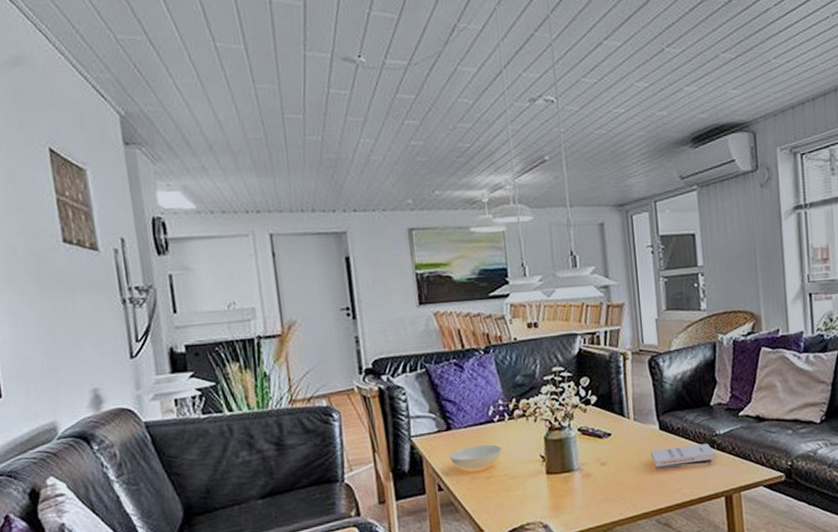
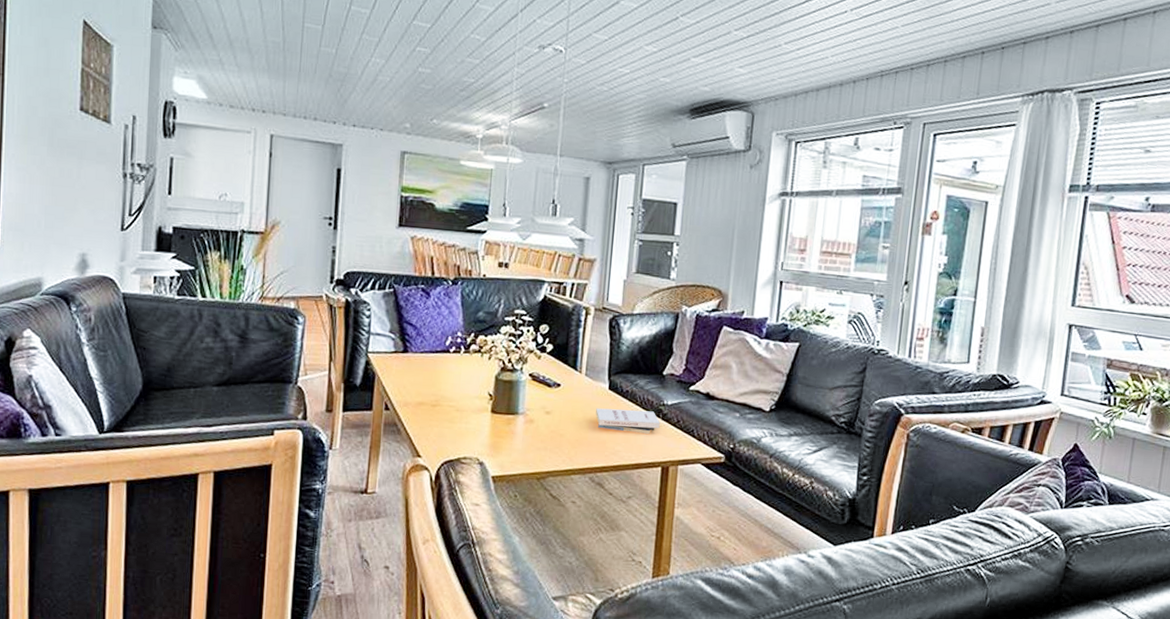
bowl: present [449,444,502,473] -> none [400,372,453,399]

